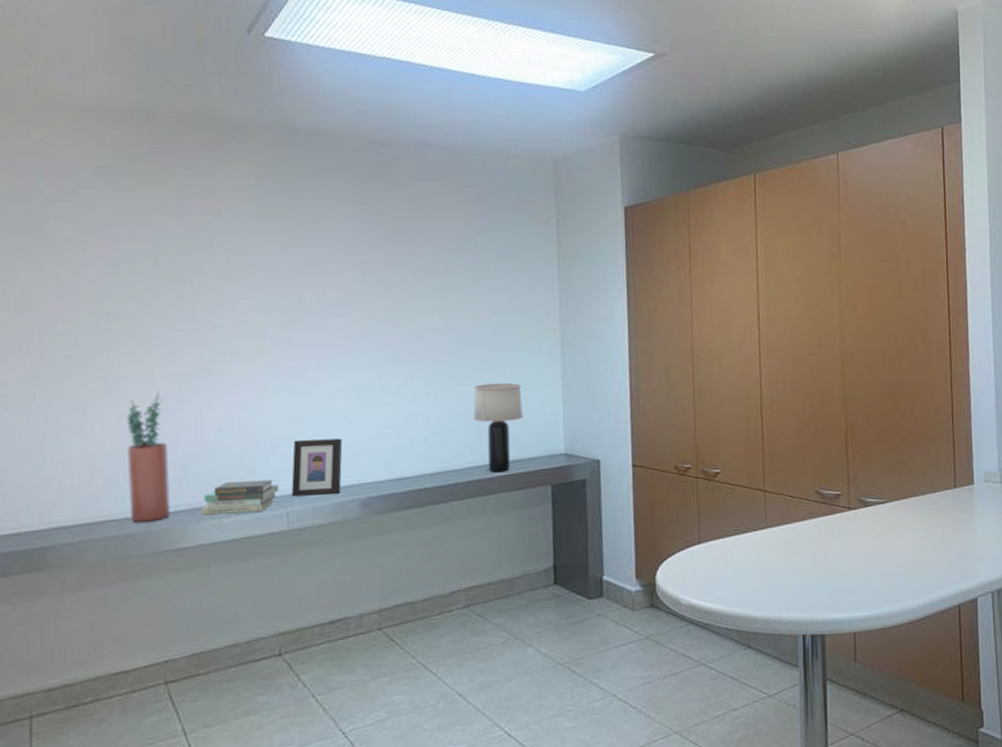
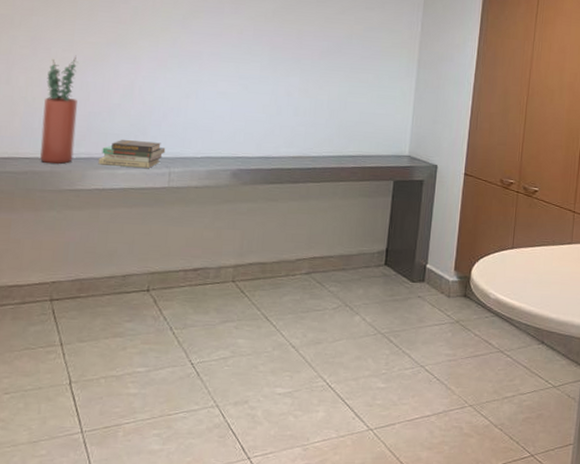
picture frame: present [291,438,343,497] -> none [175,112,223,163]
table lamp: present [472,382,523,473] -> none [335,87,380,164]

